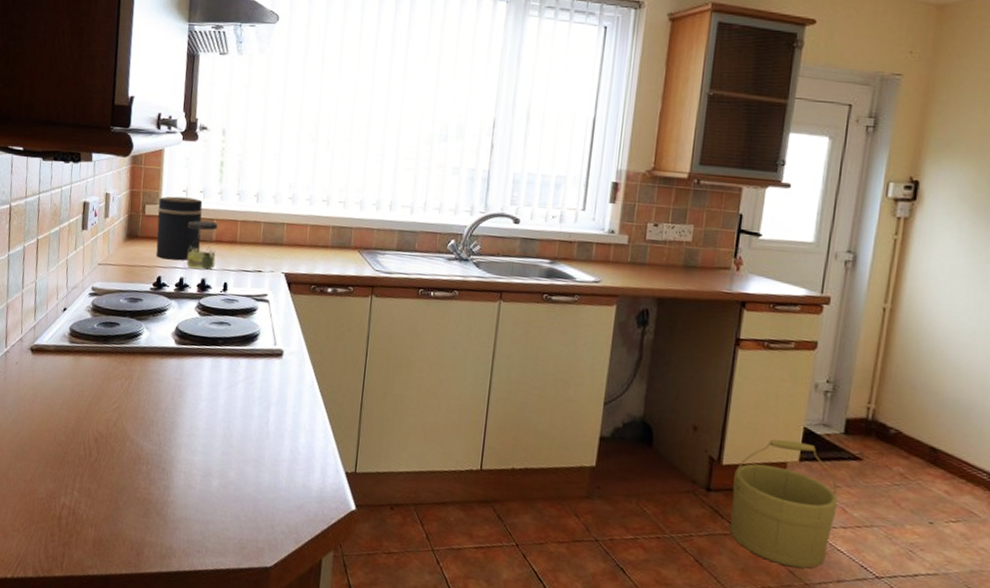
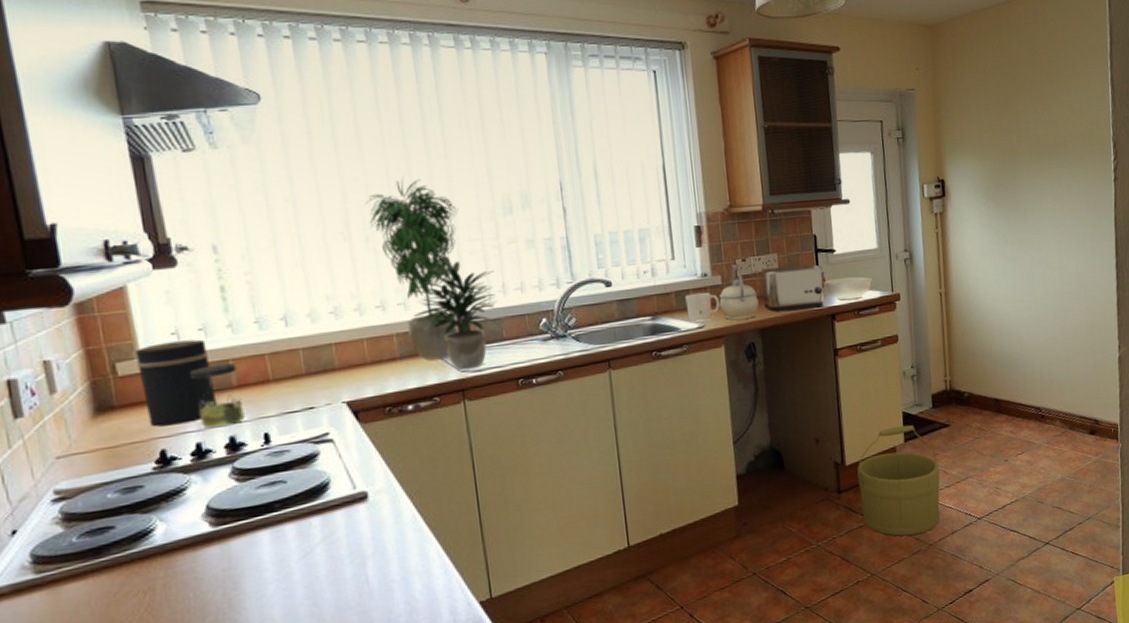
potted plant: none [333,96,421,271] -> present [365,177,501,371]
mug: none [585,246,621,277] -> present [685,292,720,322]
kettle: none [619,225,663,285] -> present [719,263,759,321]
toaster: none [667,237,744,291] -> present [761,264,825,312]
bowl: none [741,264,799,292] -> present [825,276,872,301]

